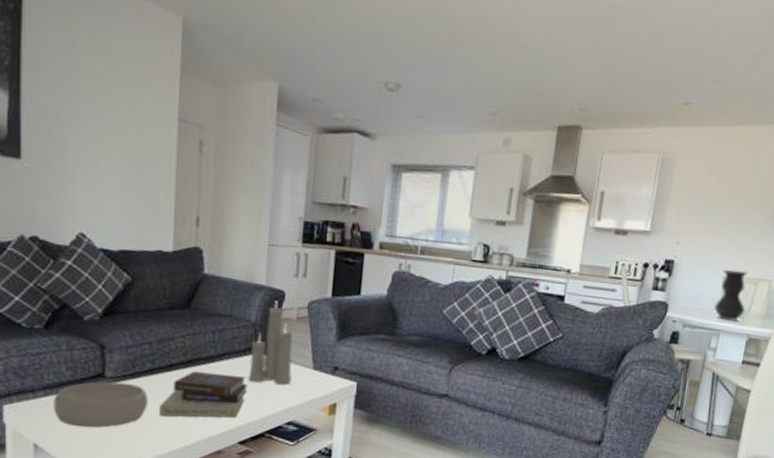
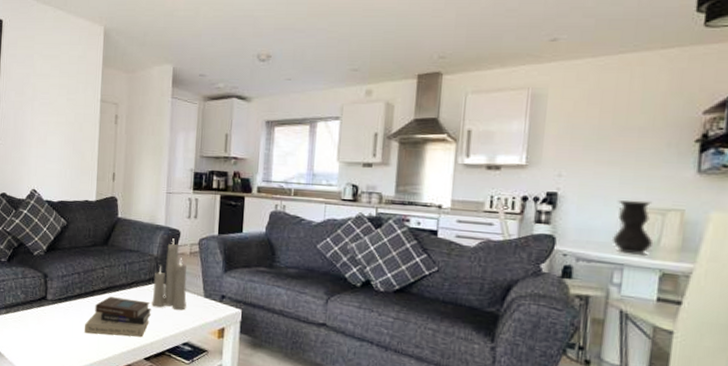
bowl: present [52,381,148,427] -> none [11,303,77,340]

